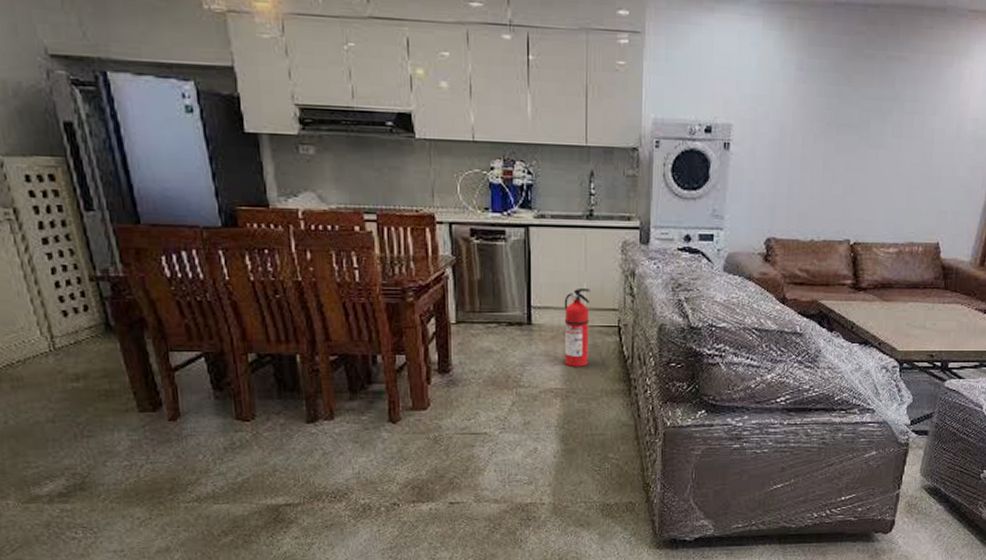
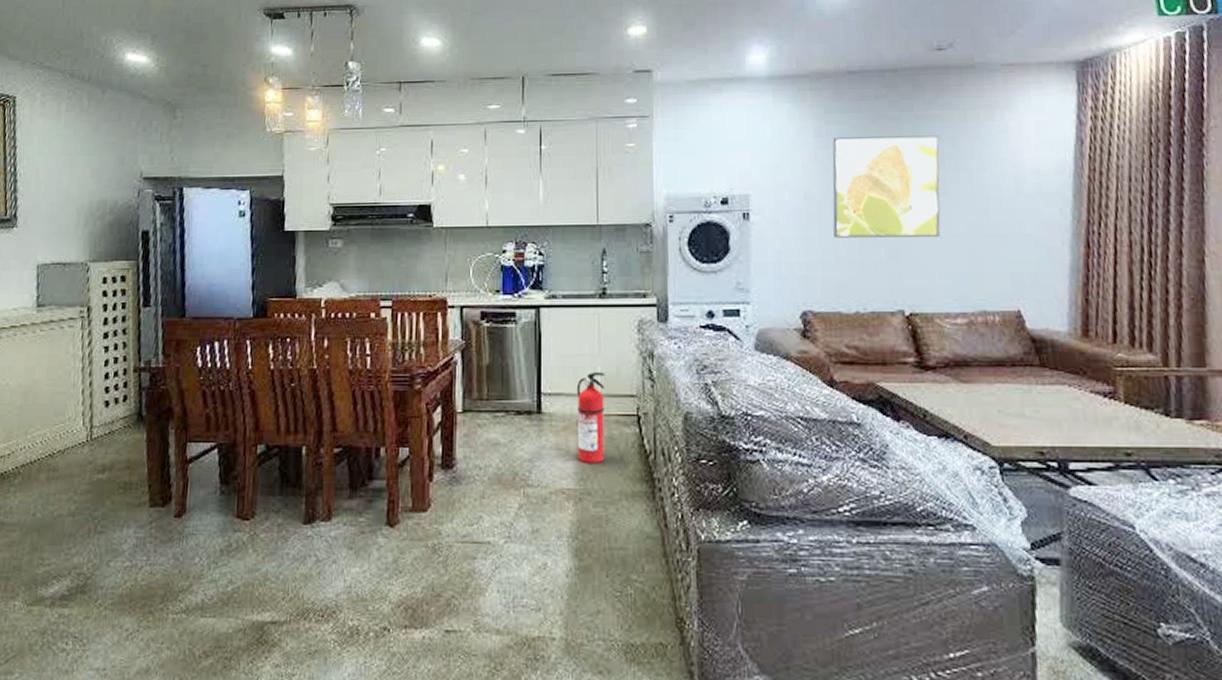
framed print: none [801,72,904,175] -> present [832,135,941,238]

